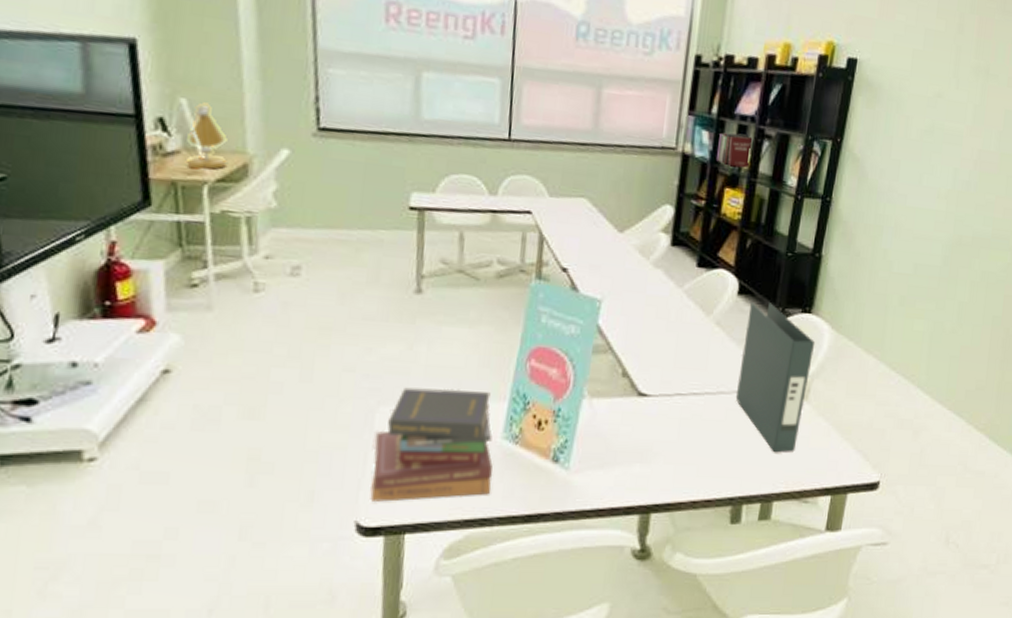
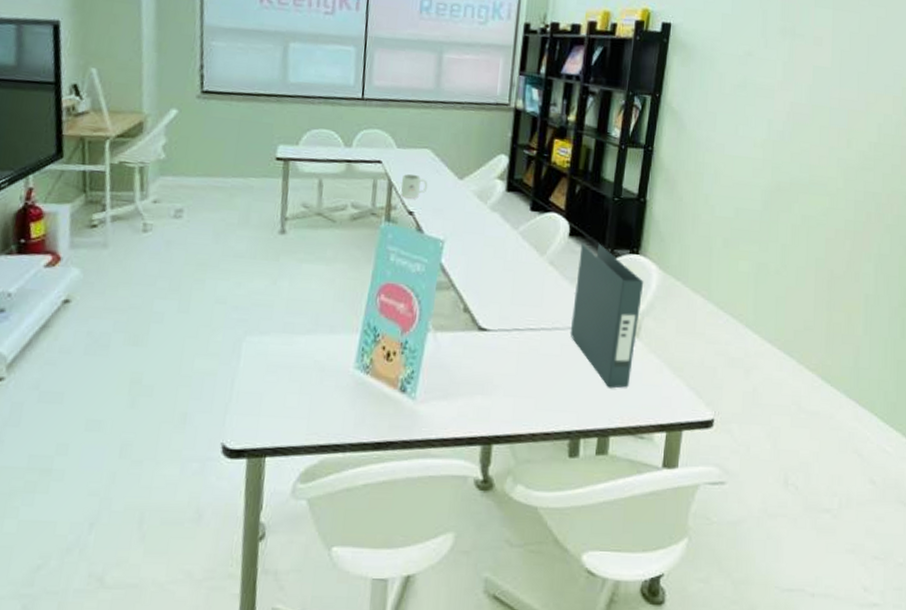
table lamp: present [188,105,227,171] -> none [95,74,126,128]
books: present [370,387,493,502] -> none [236,319,346,426]
mug: none [553,226,584,254] -> present [400,173,428,199]
books: present [717,132,753,168] -> none [546,90,578,121]

